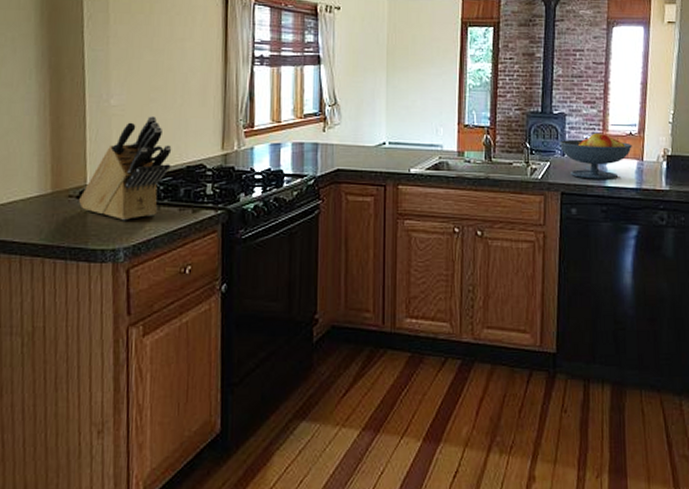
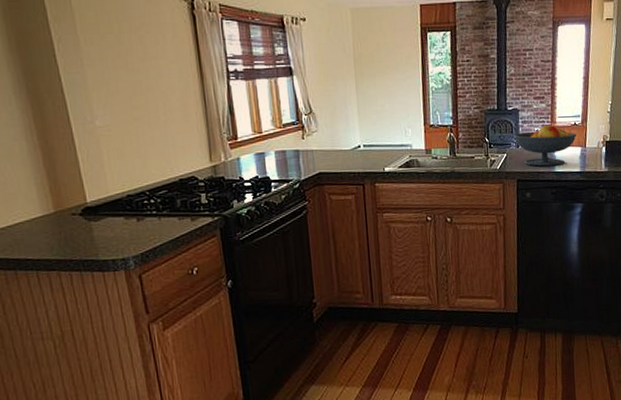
knife block: present [79,116,172,221] -> none [82,135,165,233]

